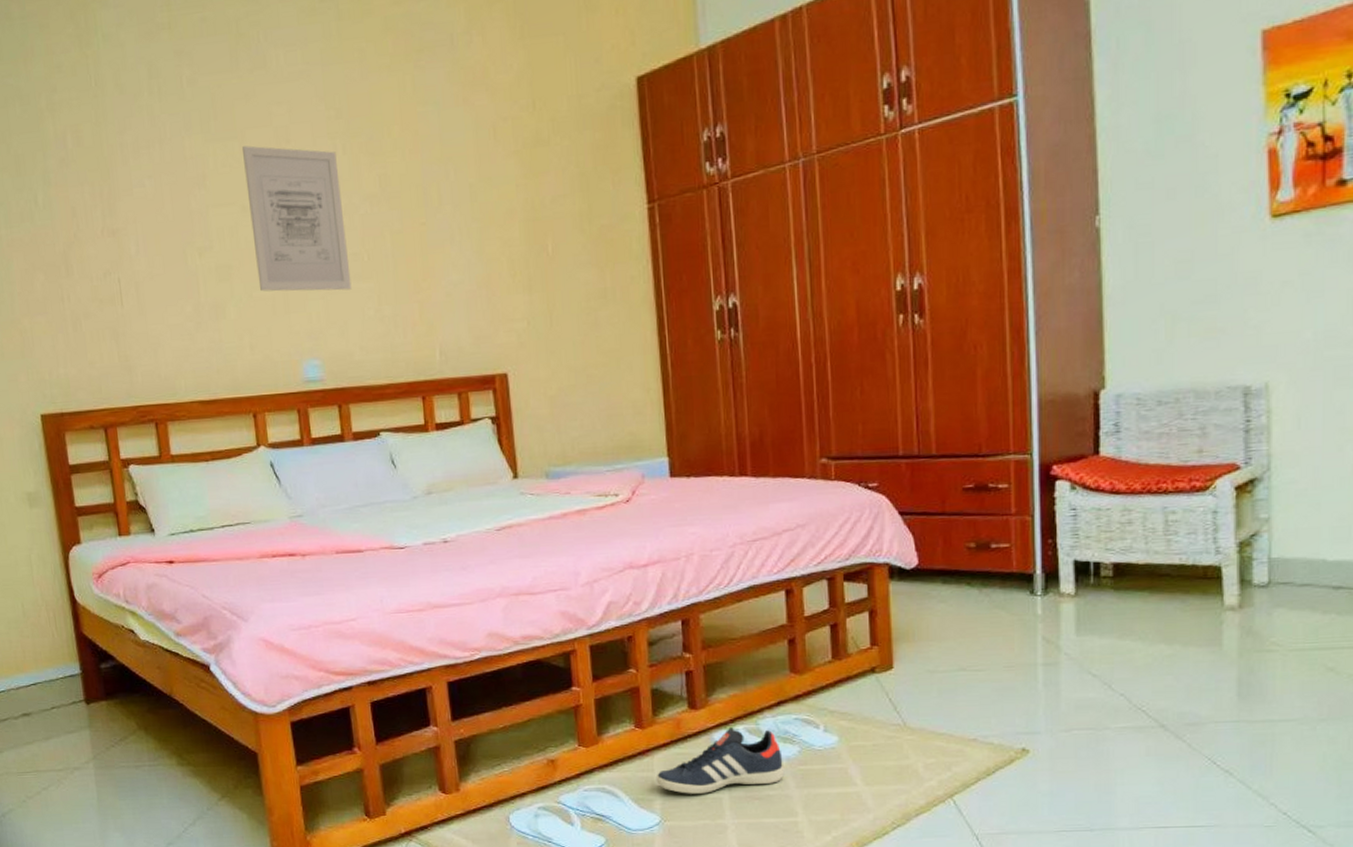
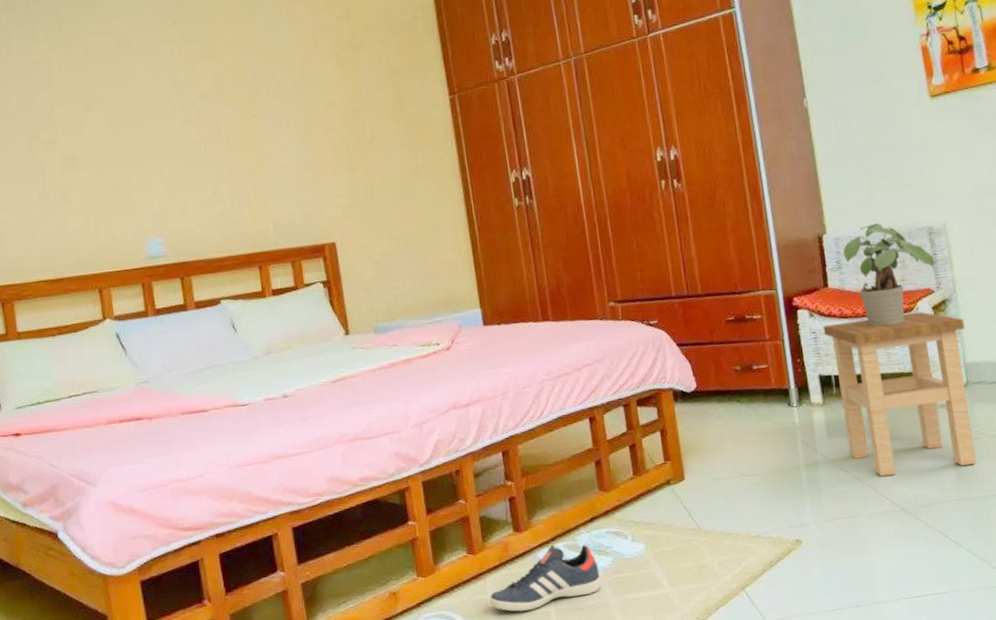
wall art: present [242,145,352,292] -> none [86,51,191,179]
stool: none [1086,491,1276,686] -> present [823,311,977,477]
potted plant: none [1124,378,1246,506] -> present [842,223,935,326]

